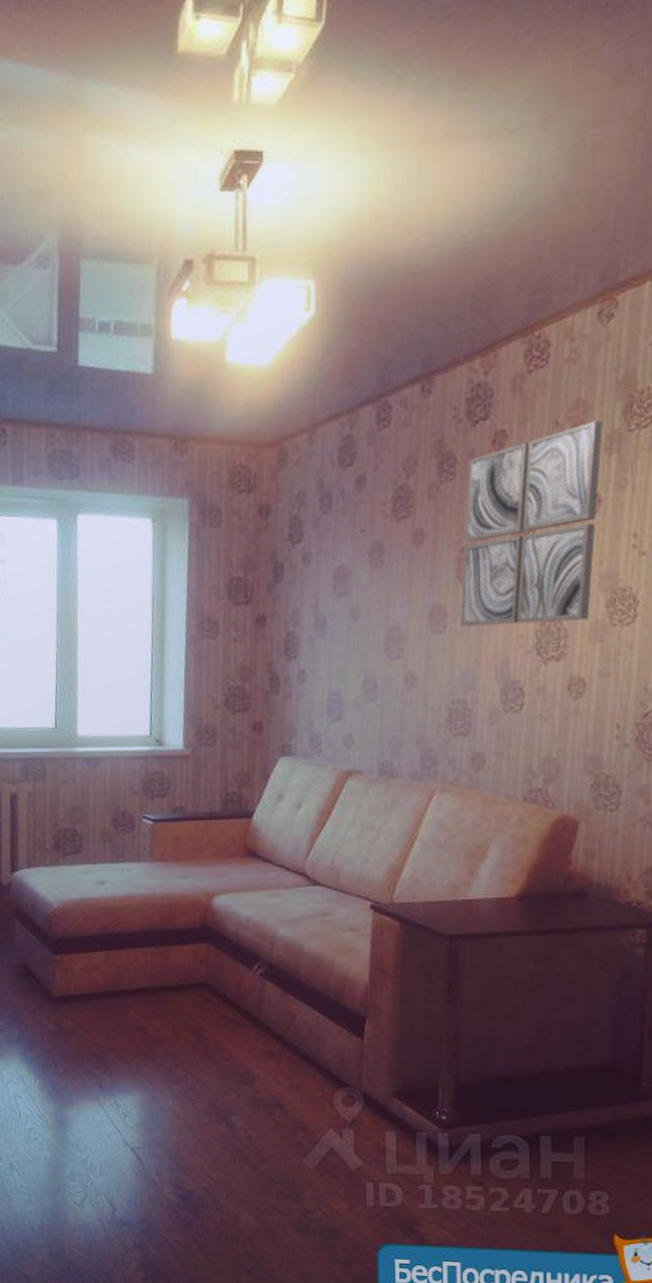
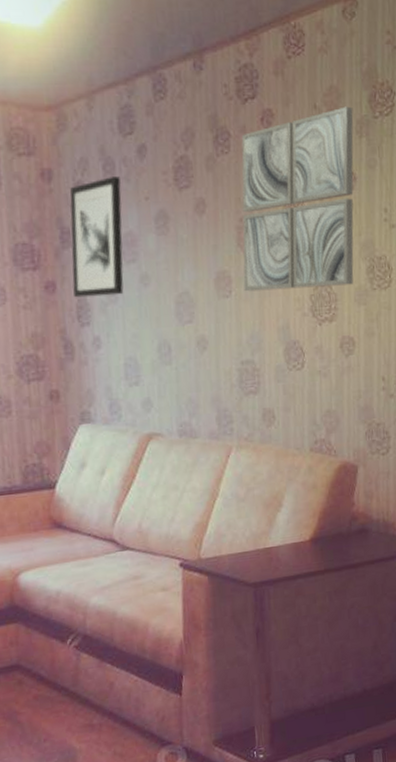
wall art: none [282,509,337,632] -> present [69,176,124,298]

